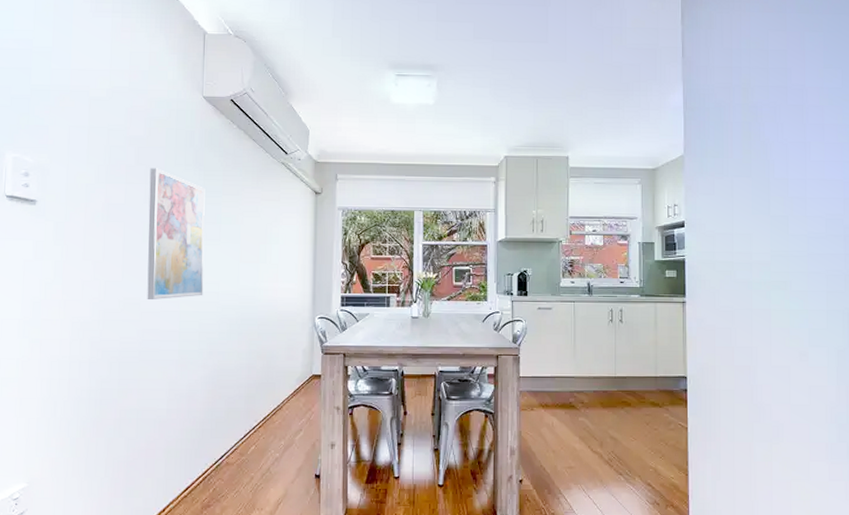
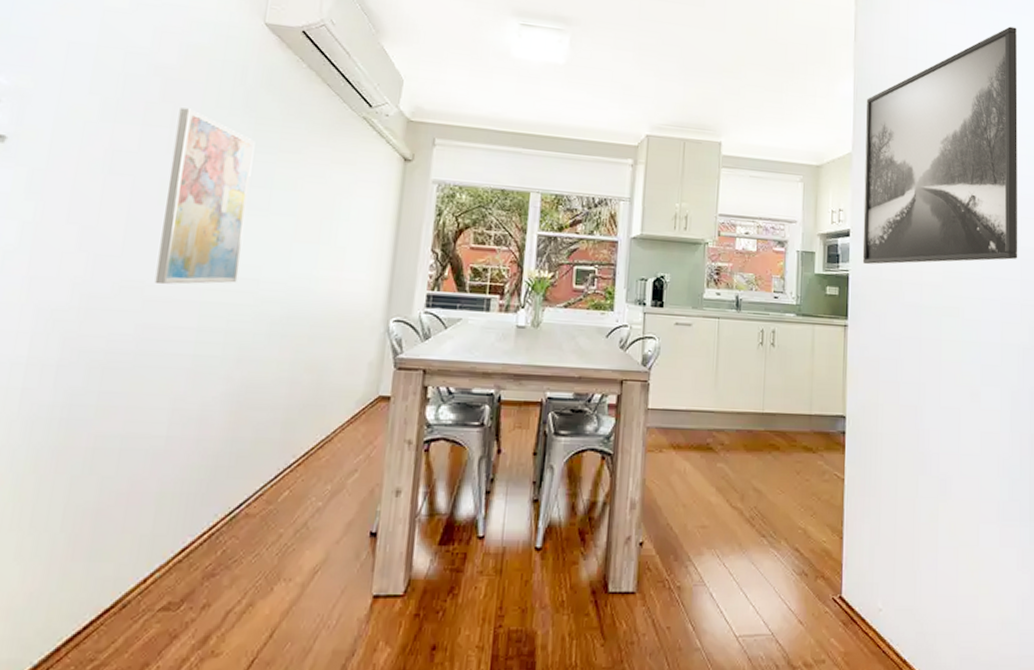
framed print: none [695,27,842,249] -> present [862,26,1018,264]

